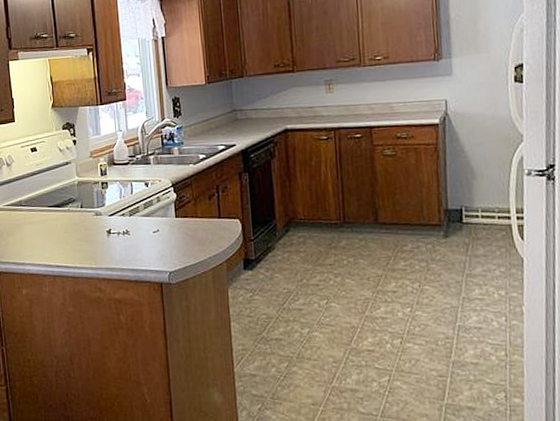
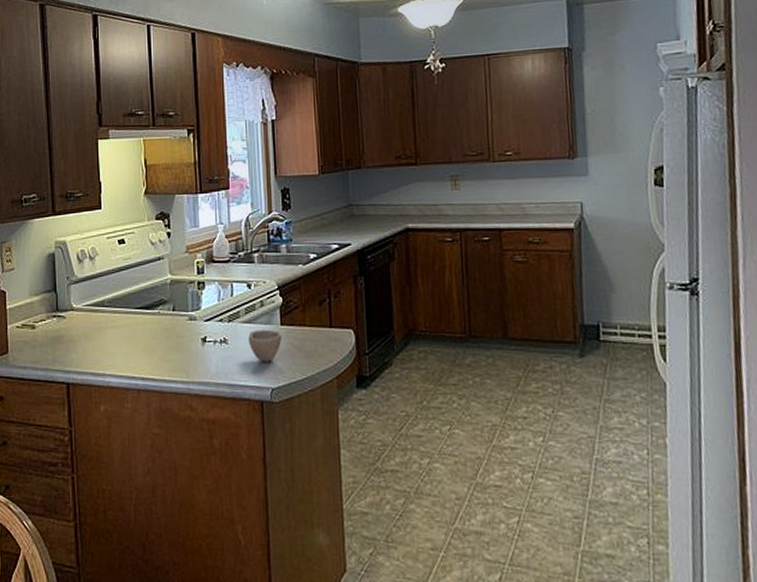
cup: none [147,221,178,249] -> present [248,329,283,362]

